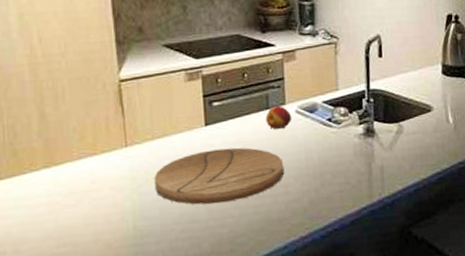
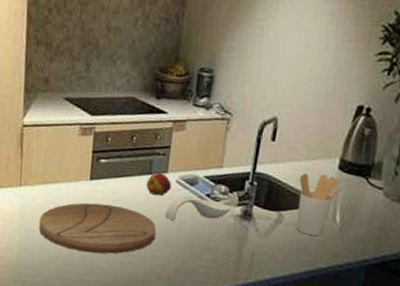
spoon rest: none [289,123,353,153] -> present [164,196,231,222]
utensil holder: none [410,81,449,140] -> present [295,173,342,236]

